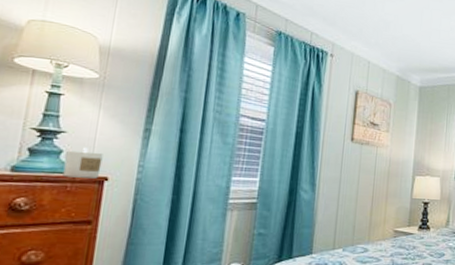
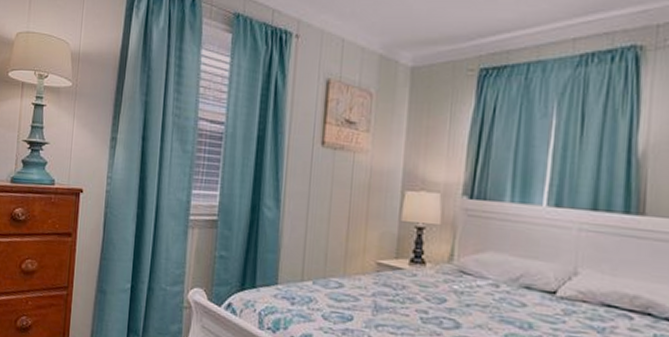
candle: present [62,147,103,179] -> none [48,158,78,191]

